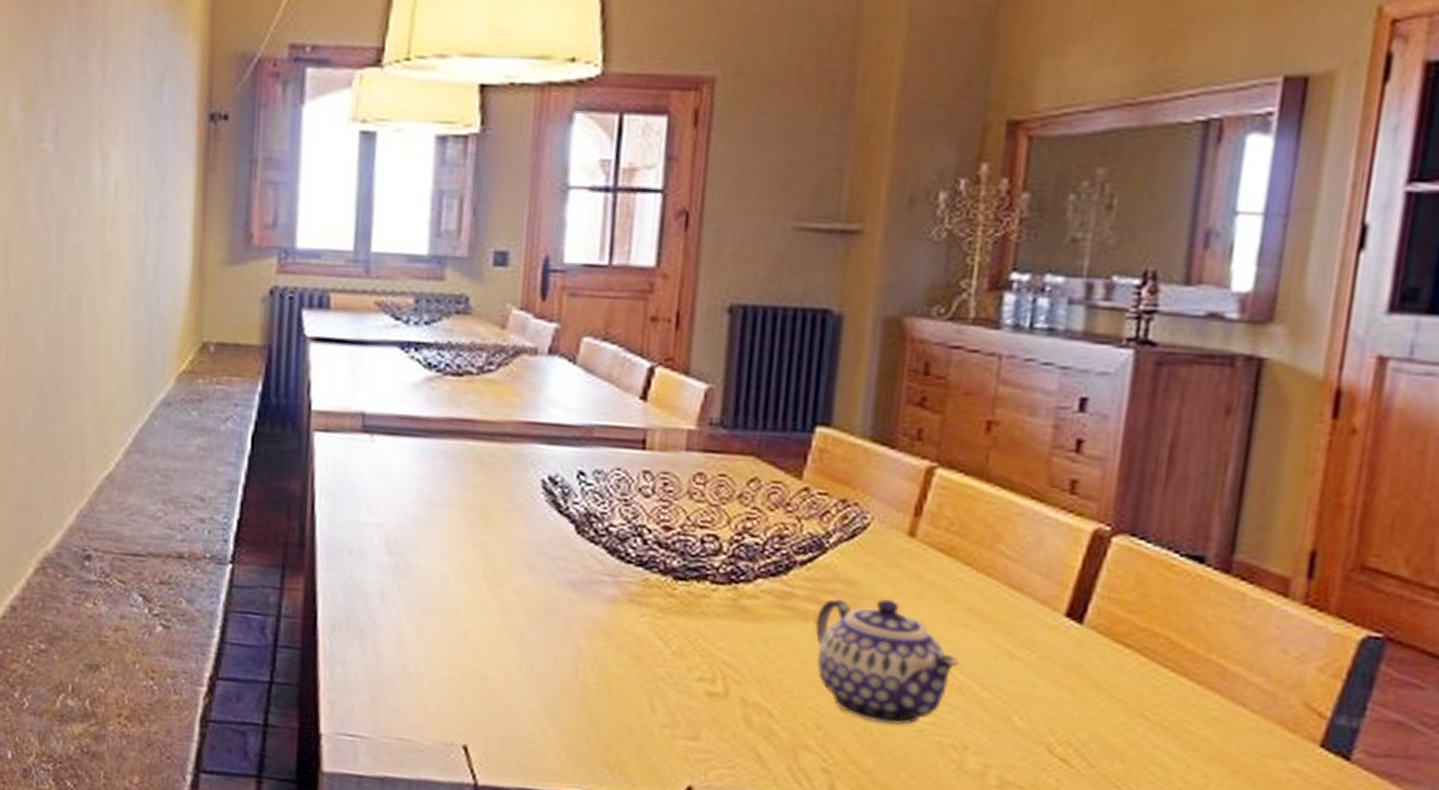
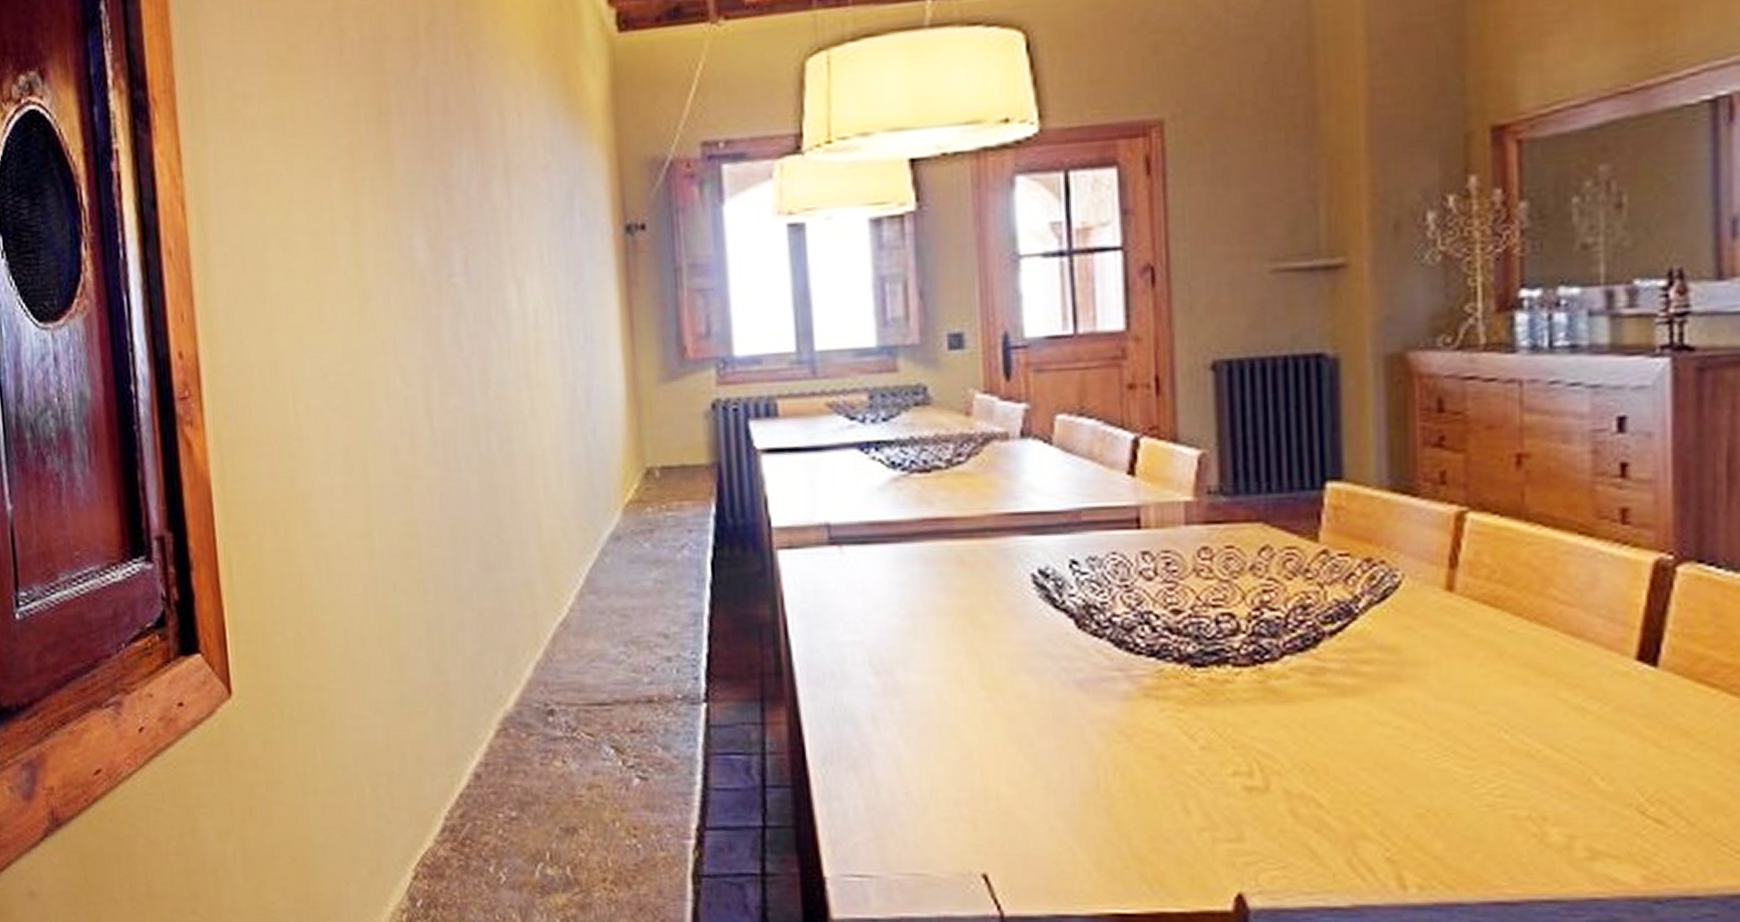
teapot: present [814,599,959,726] -> none [1354,662,1524,802]

